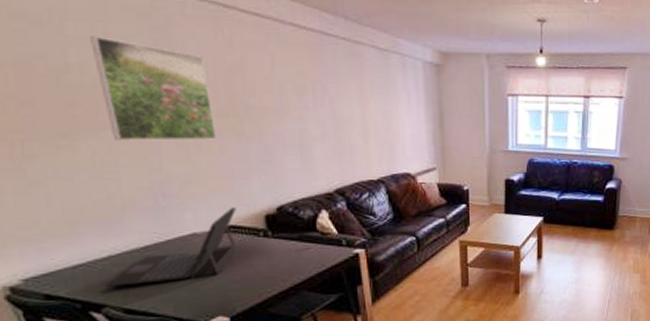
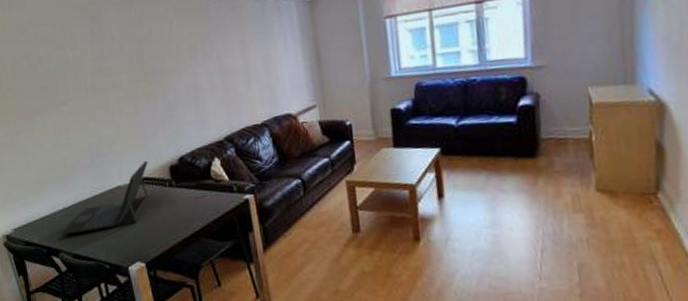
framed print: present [90,36,218,141] -> none [53,33,133,113]

